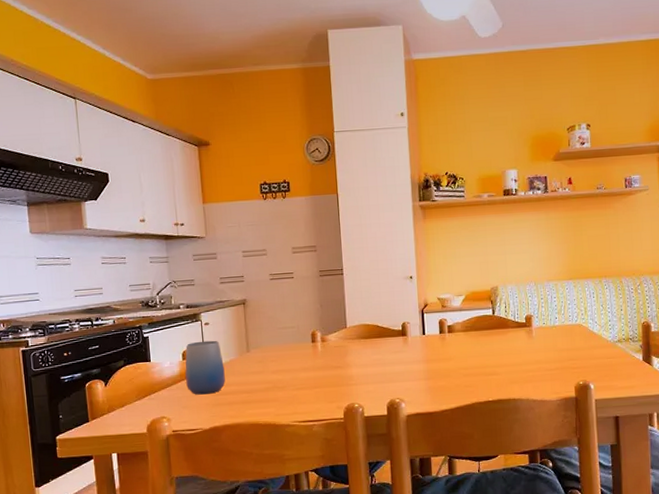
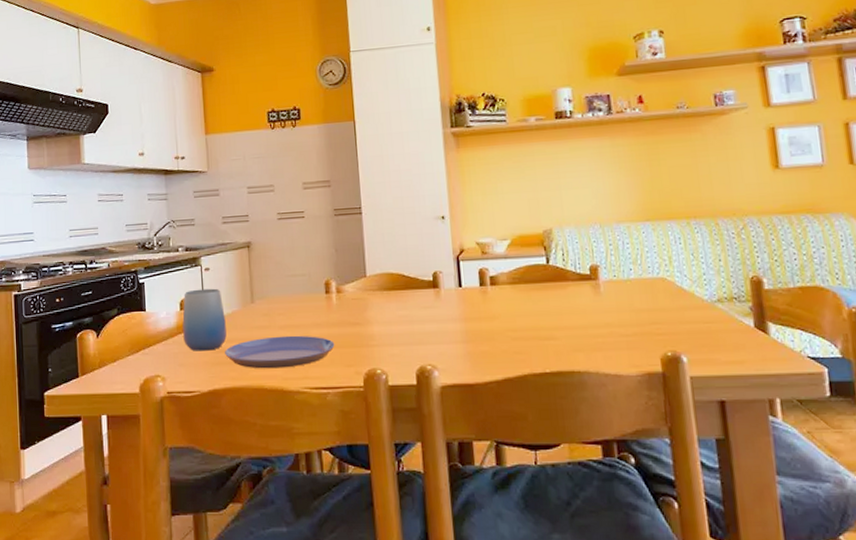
plate: none [224,378,320,408] -> present [225,335,335,369]

